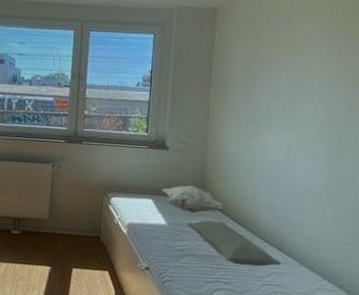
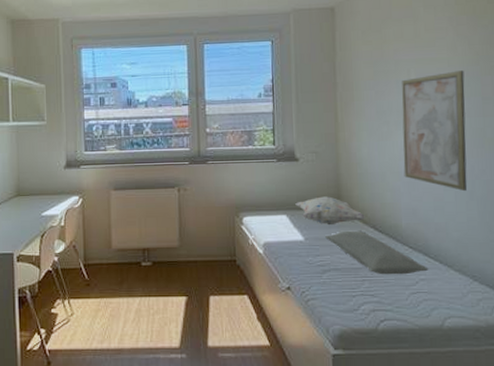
wall art: none [267,79,333,194] -> present [401,70,468,192]

